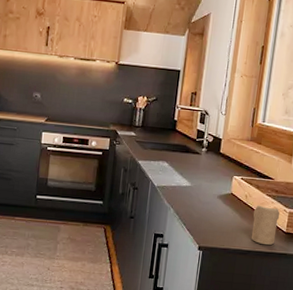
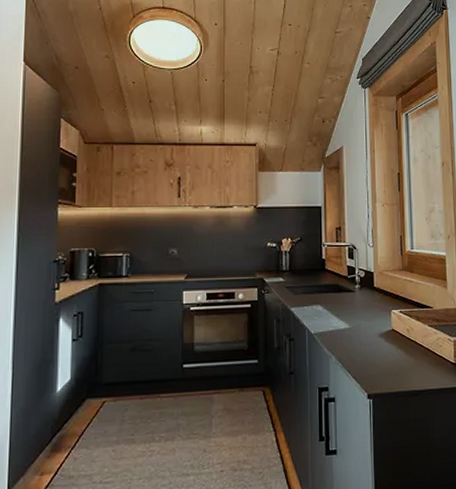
candle: present [251,205,280,246] -> none [418,338,446,382]

